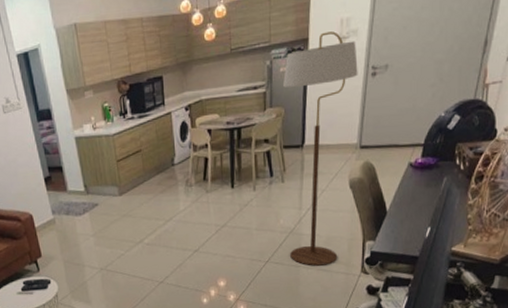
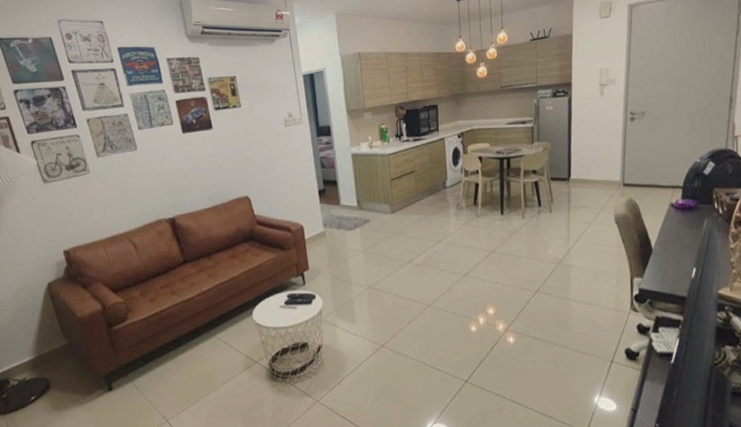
floor lamp: present [283,31,358,266] -> none [549,79,618,300]

